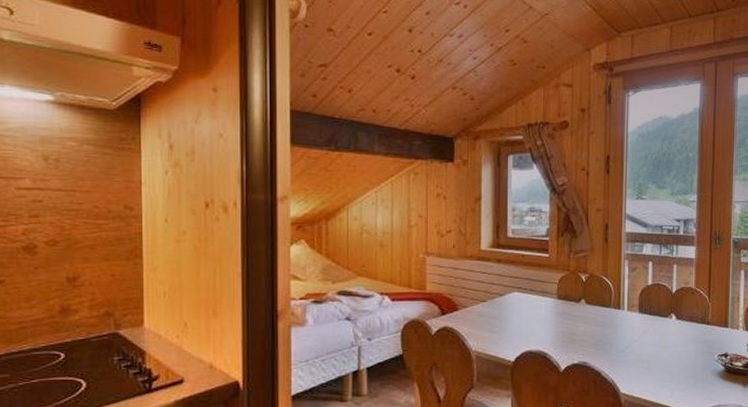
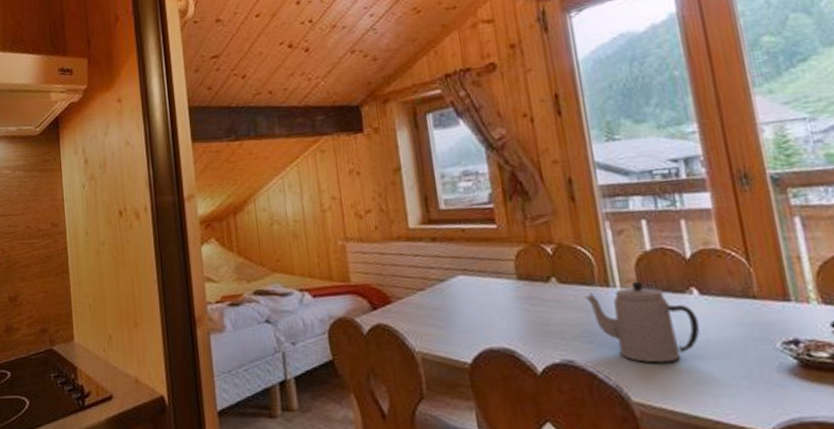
teapot: none [603,306,672,366] -> present [585,280,700,363]

